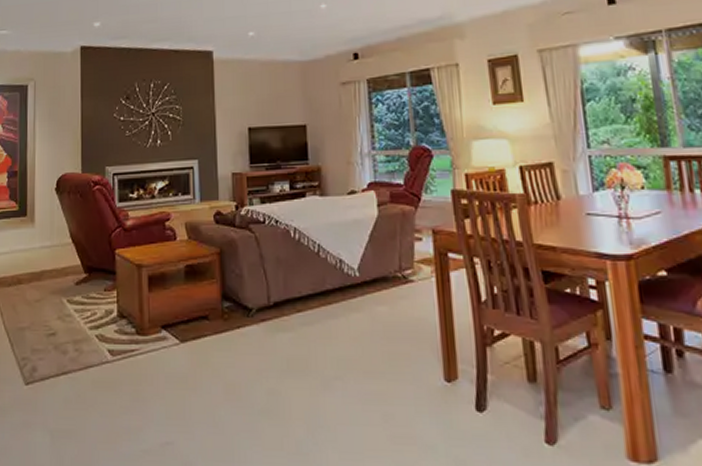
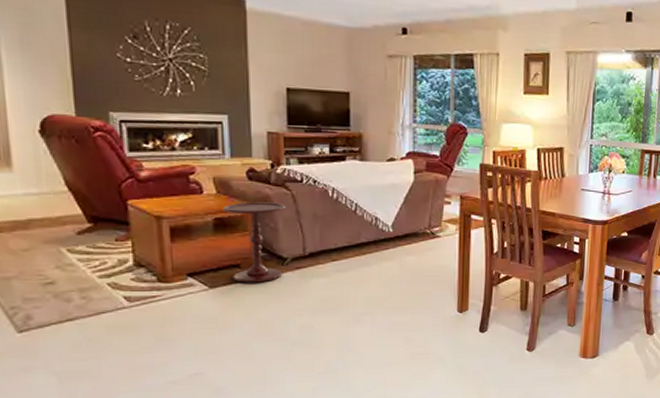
side table: none [193,246,251,337] -> present [222,202,287,283]

